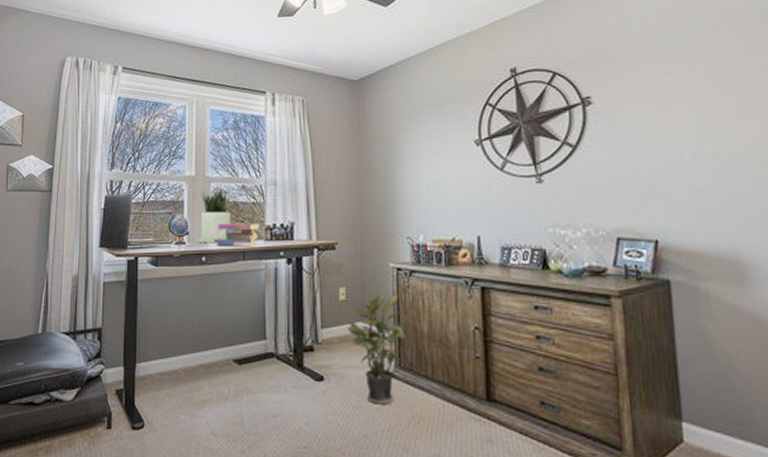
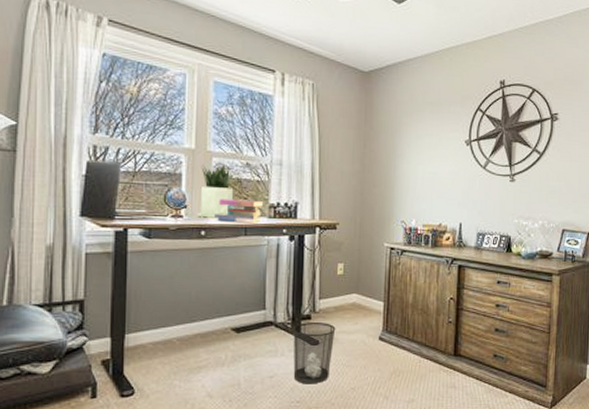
waste bin: none [295,354,342,428] -> present [293,321,336,384]
potted plant: present [347,292,406,405] -> none [342,268,394,363]

